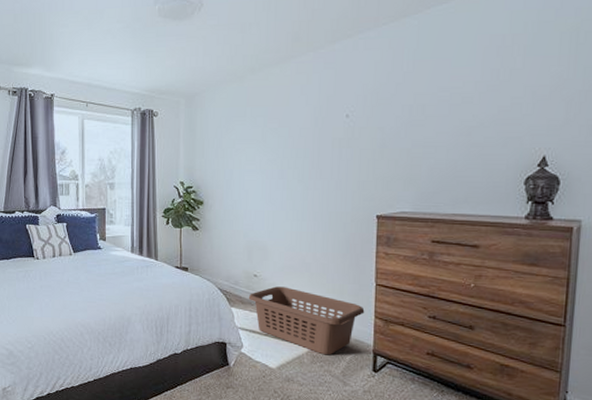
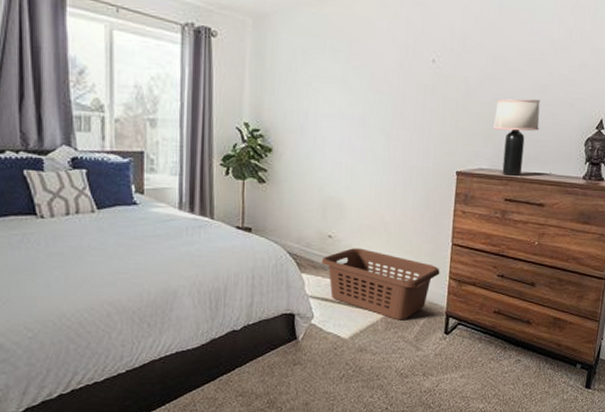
table lamp: none [414,142,468,219] -> present [493,98,541,177]

